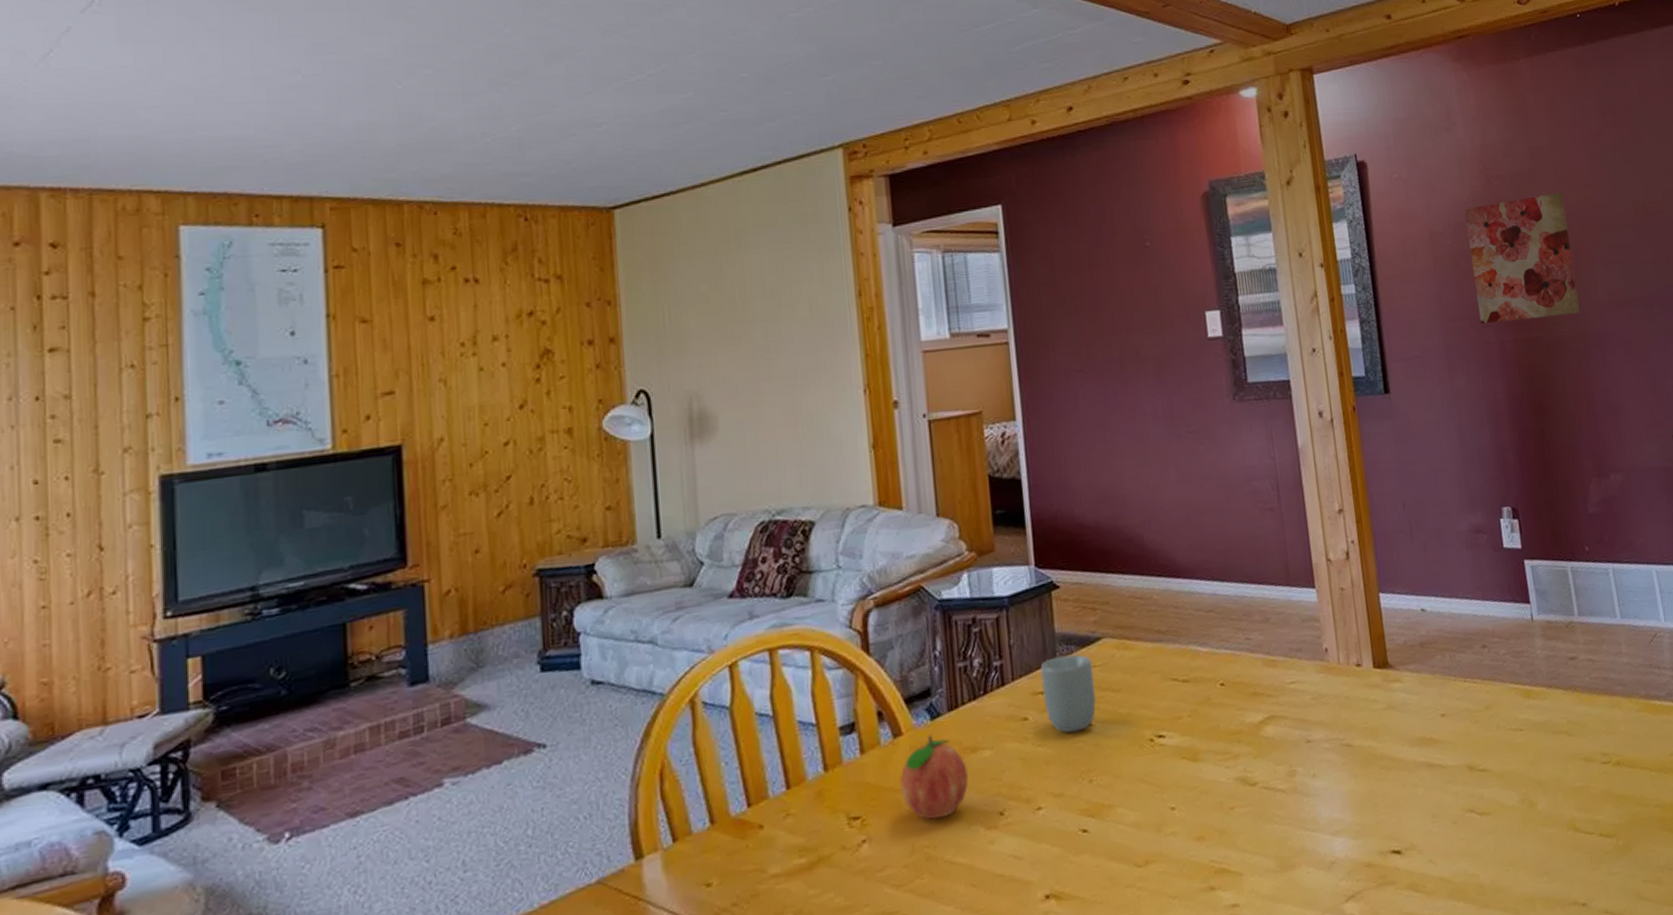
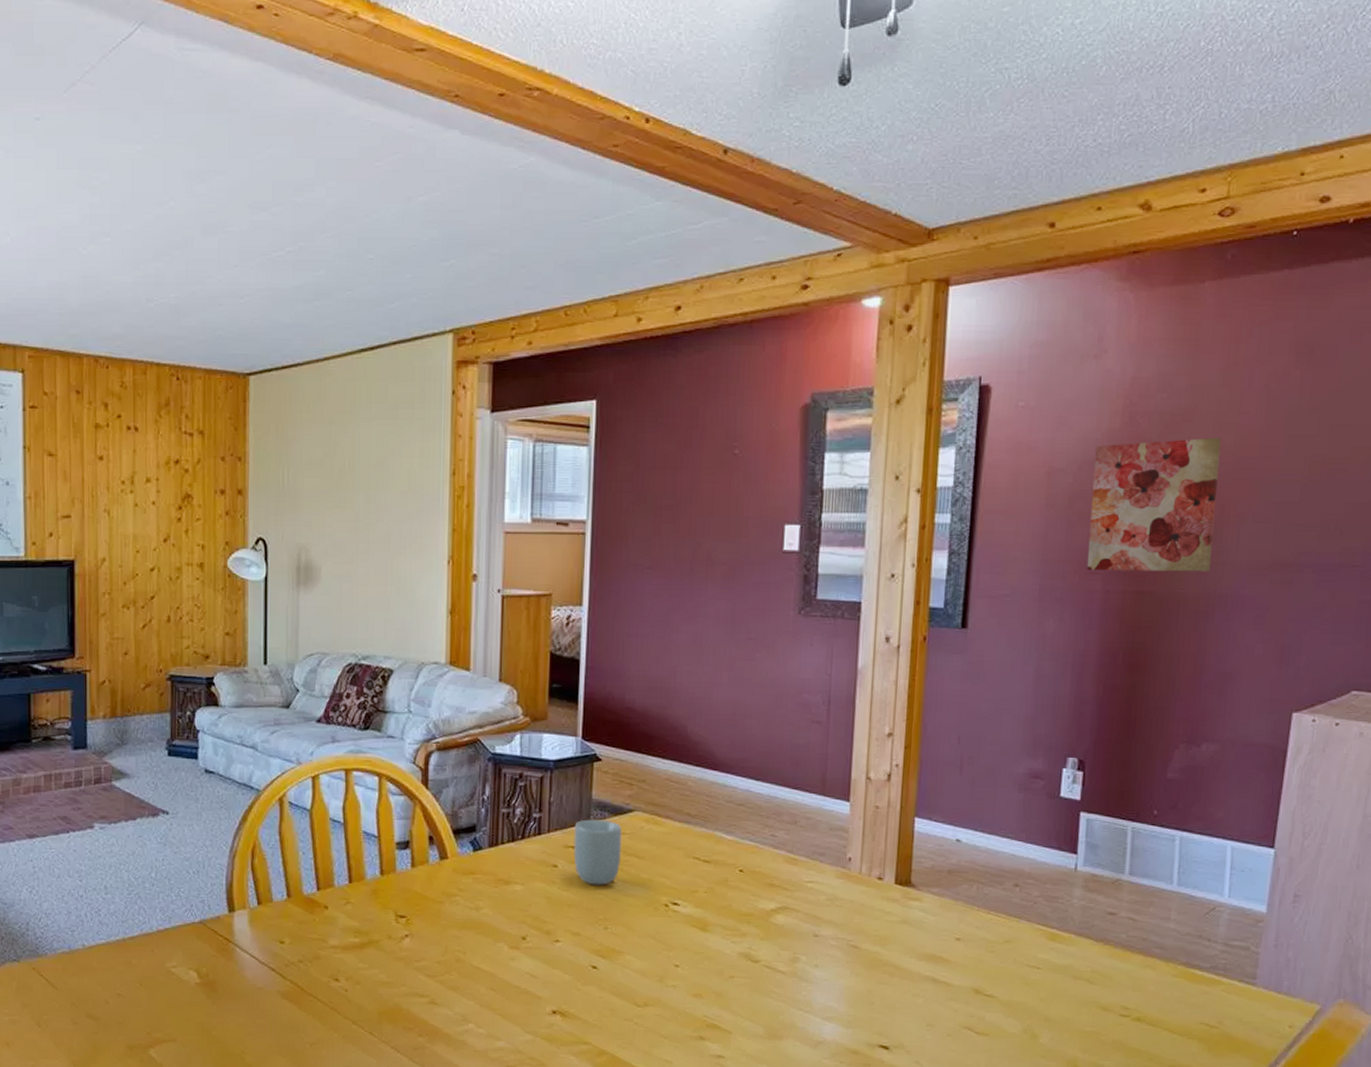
fruit: present [900,734,969,820] -> none [441,863,500,931]

